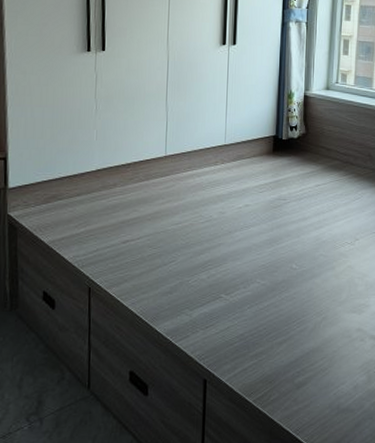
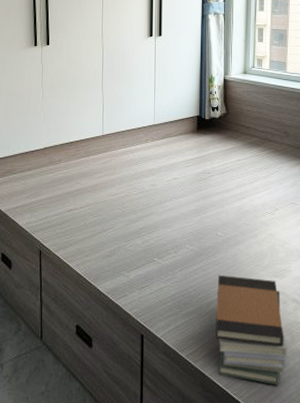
book stack: none [287,311,364,429] -> present [216,275,288,385]

